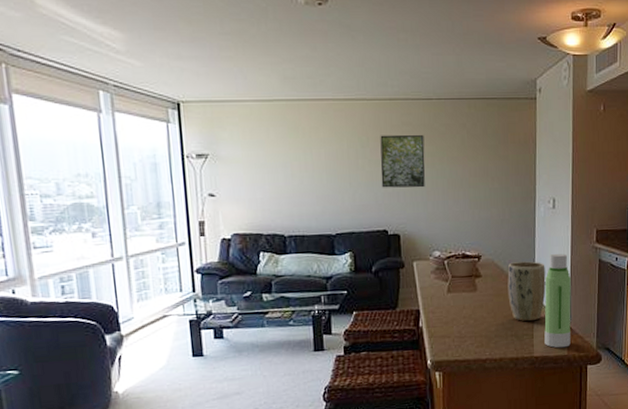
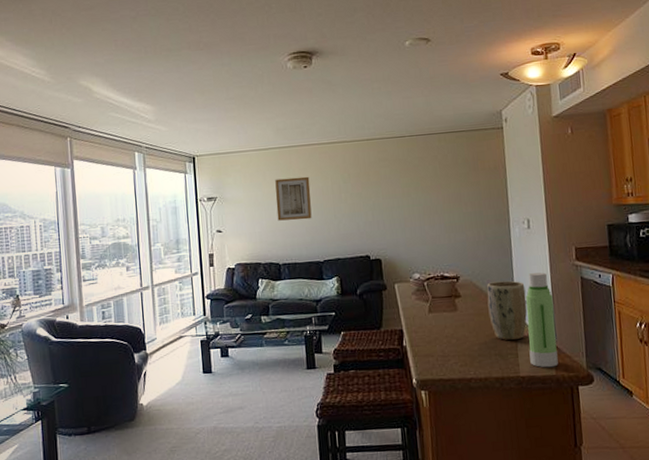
wall art: none [281,136,324,187] -> present [275,176,312,221]
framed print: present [380,134,425,188] -> none [360,169,402,218]

